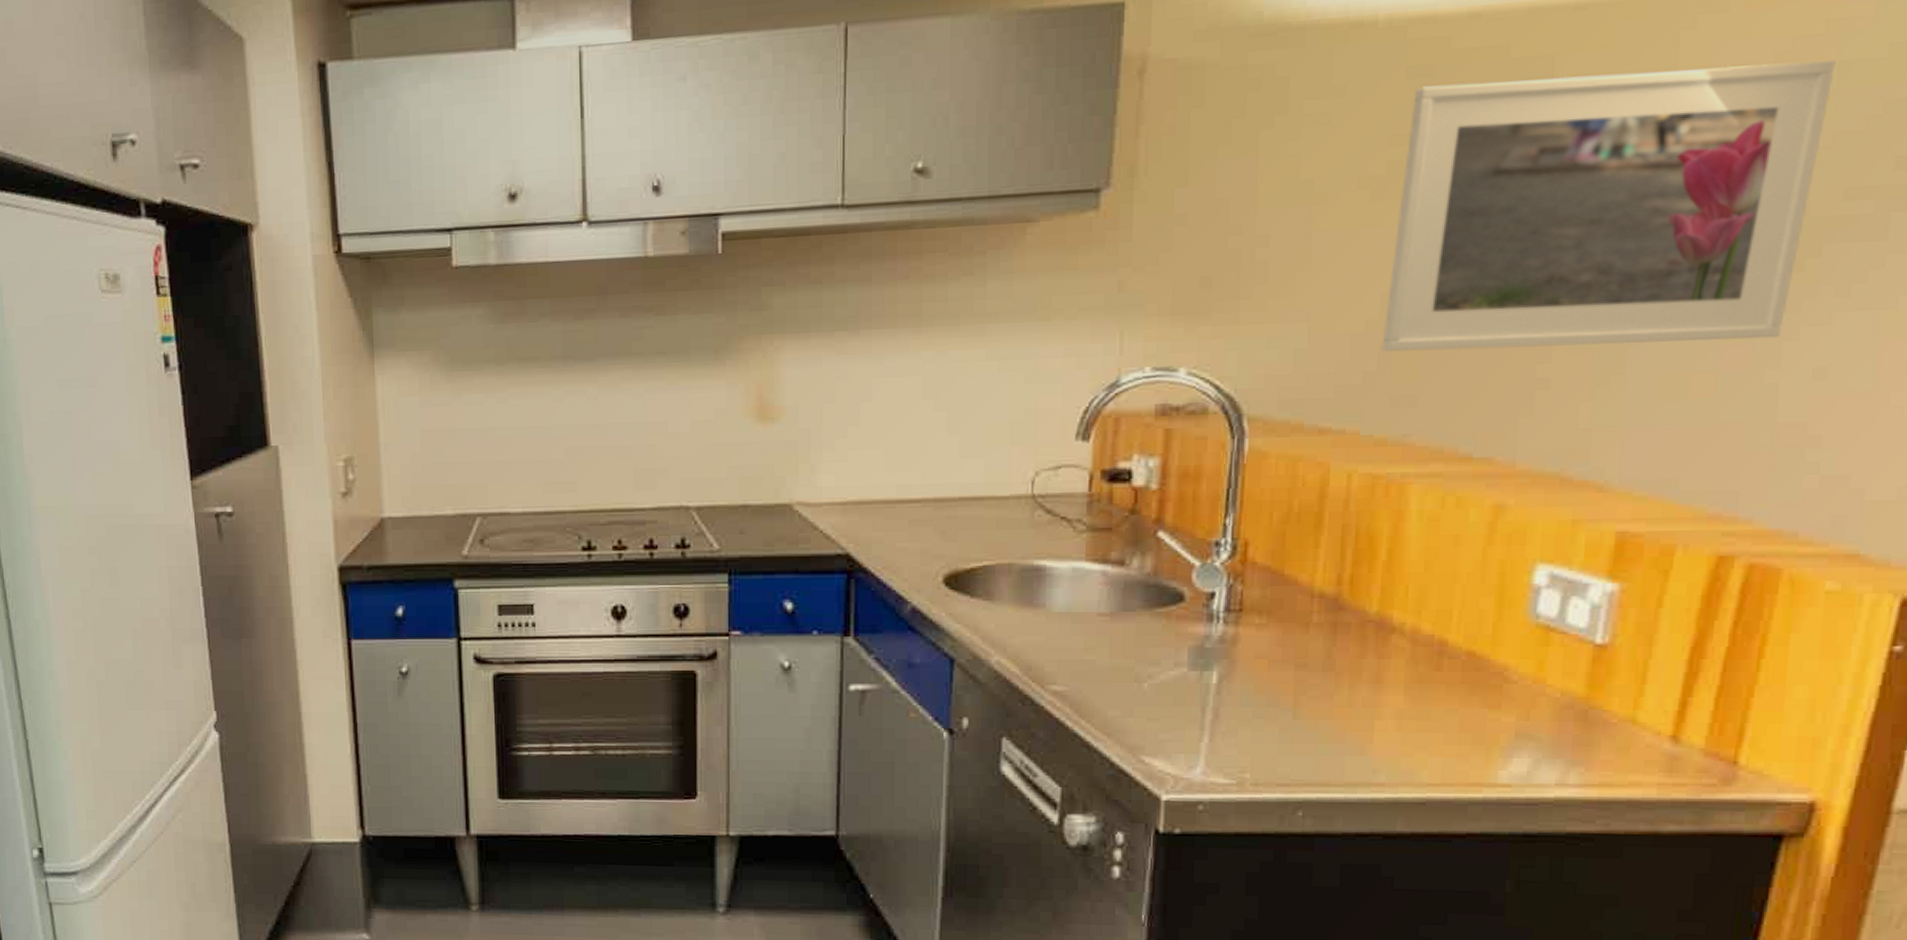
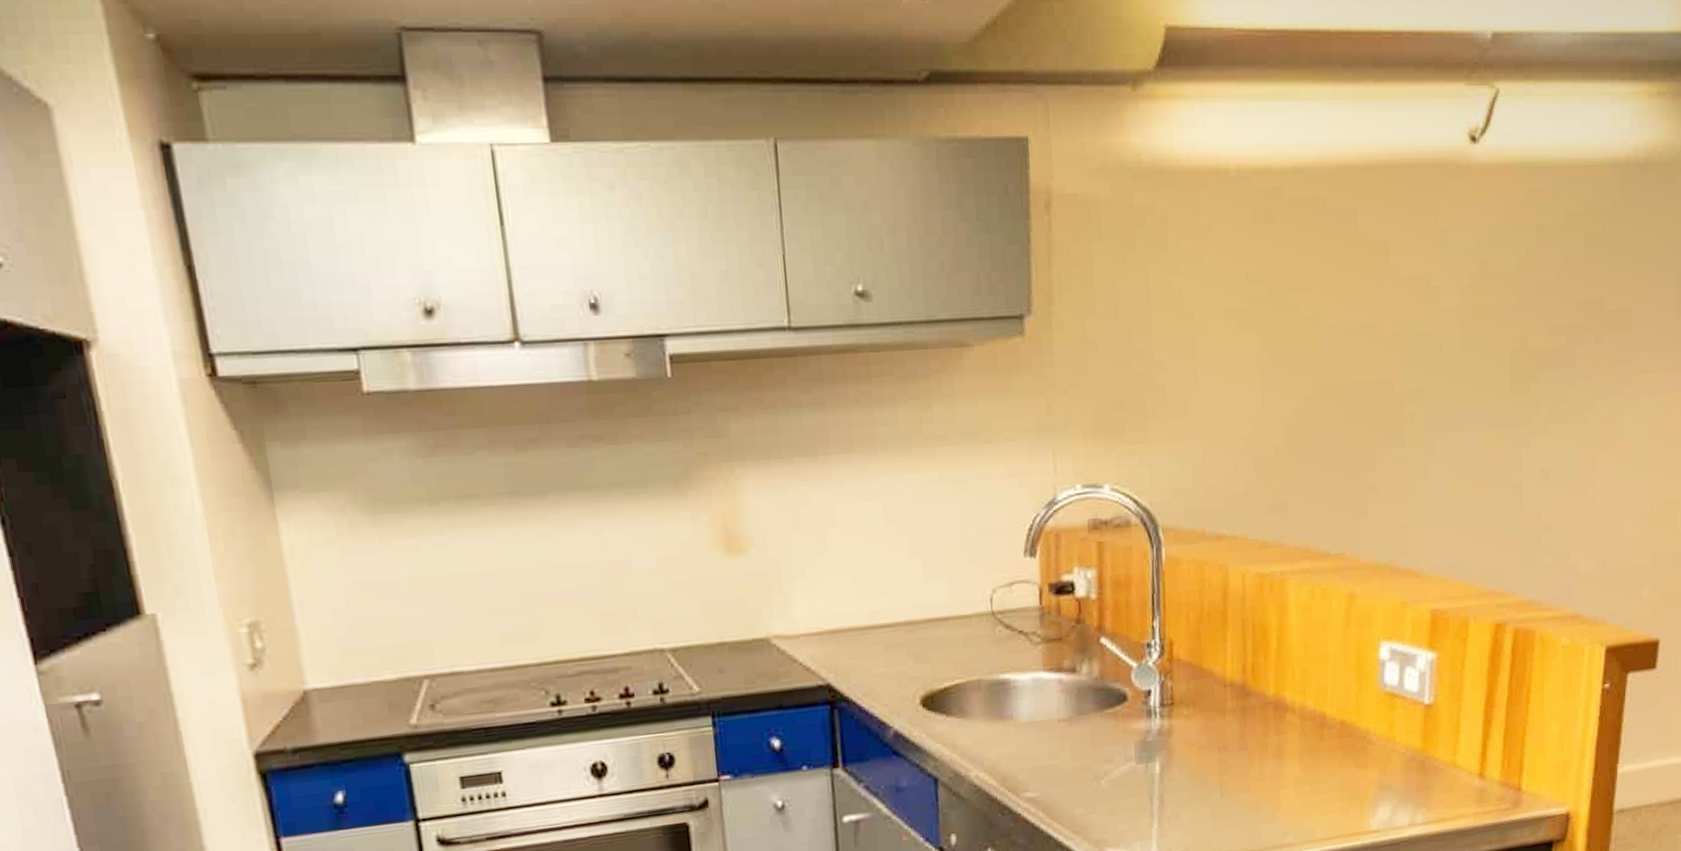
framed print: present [1381,60,1836,352] -> none [1257,223,1535,465]

